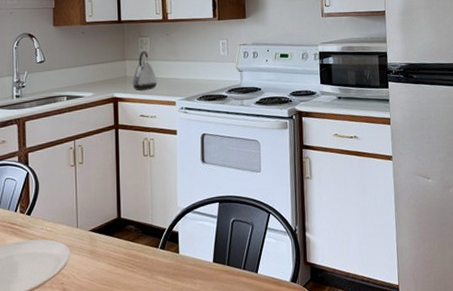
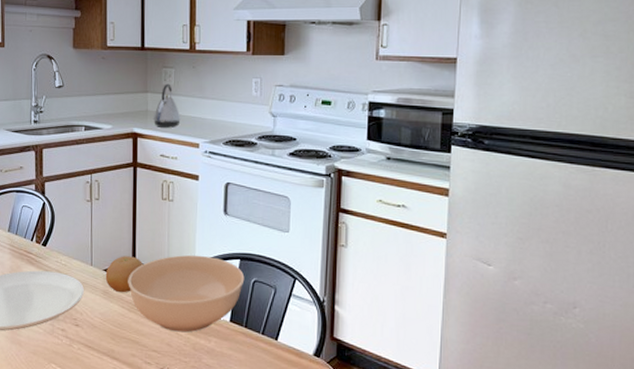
fruit: none [91,213,128,251] -> present [105,256,143,293]
bowl: none [114,203,224,280] -> present [128,255,245,333]

